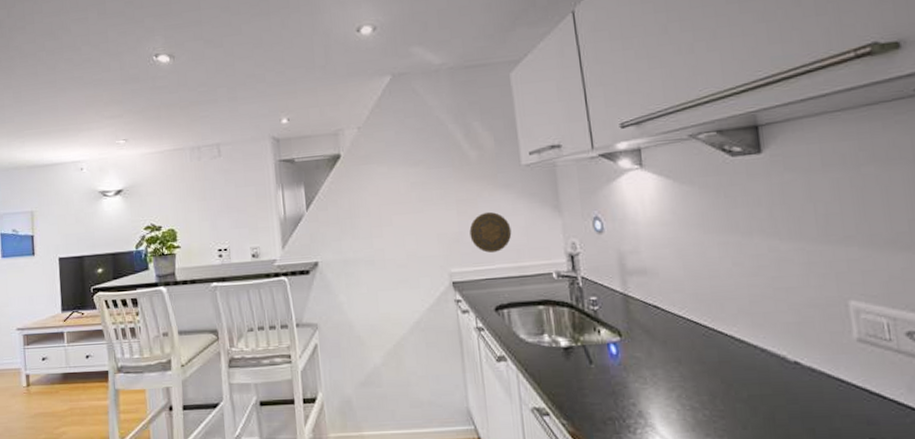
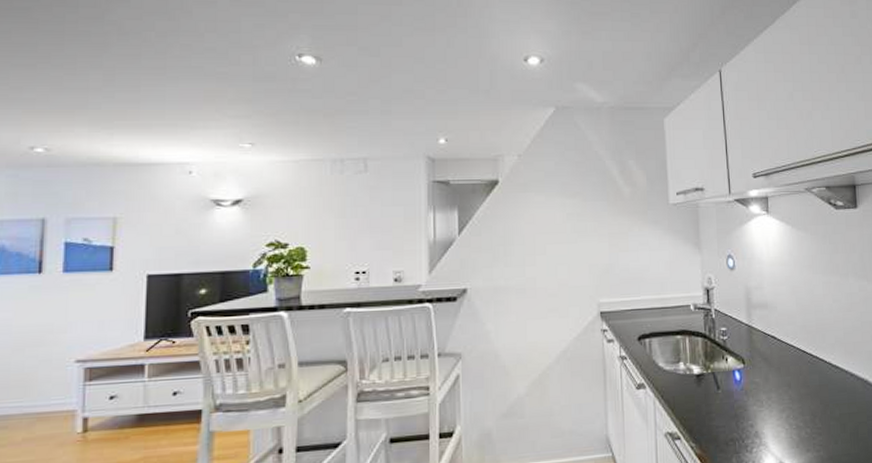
decorative plate: present [469,211,512,253] -> none [619,245,657,284]

